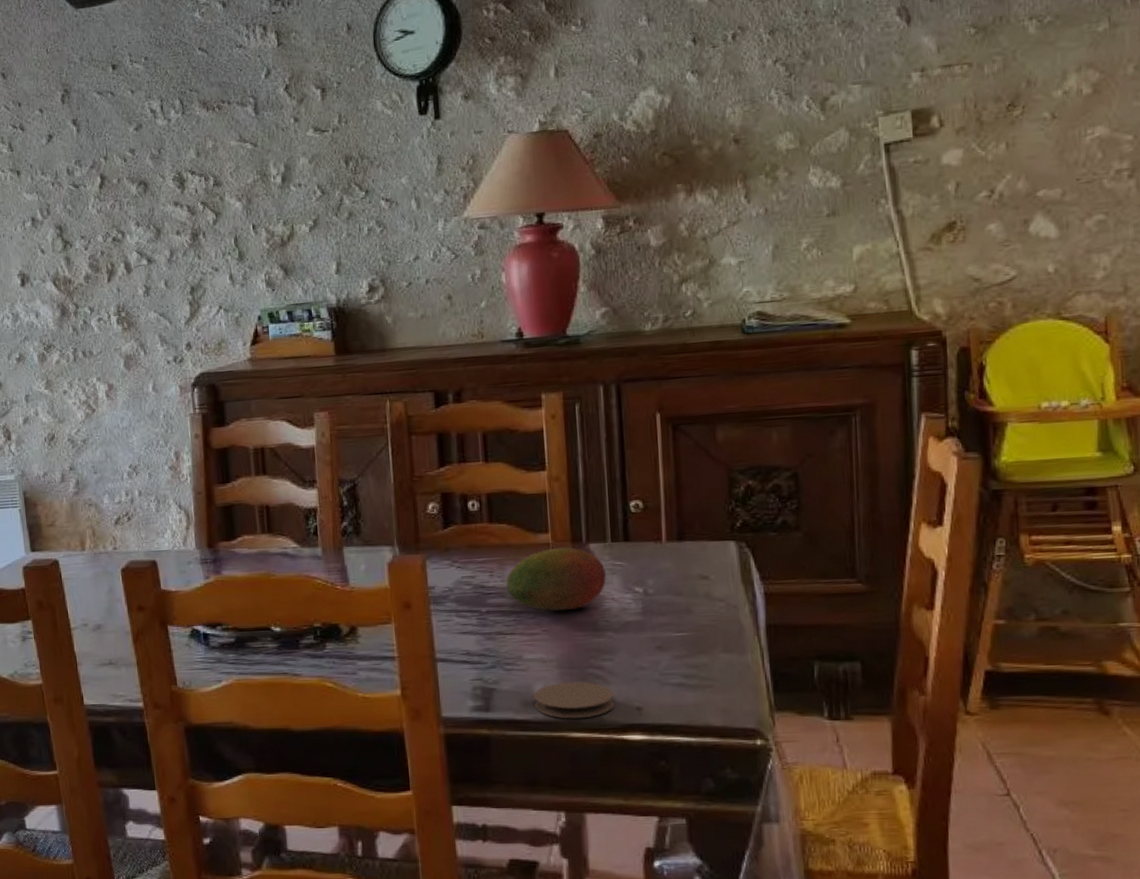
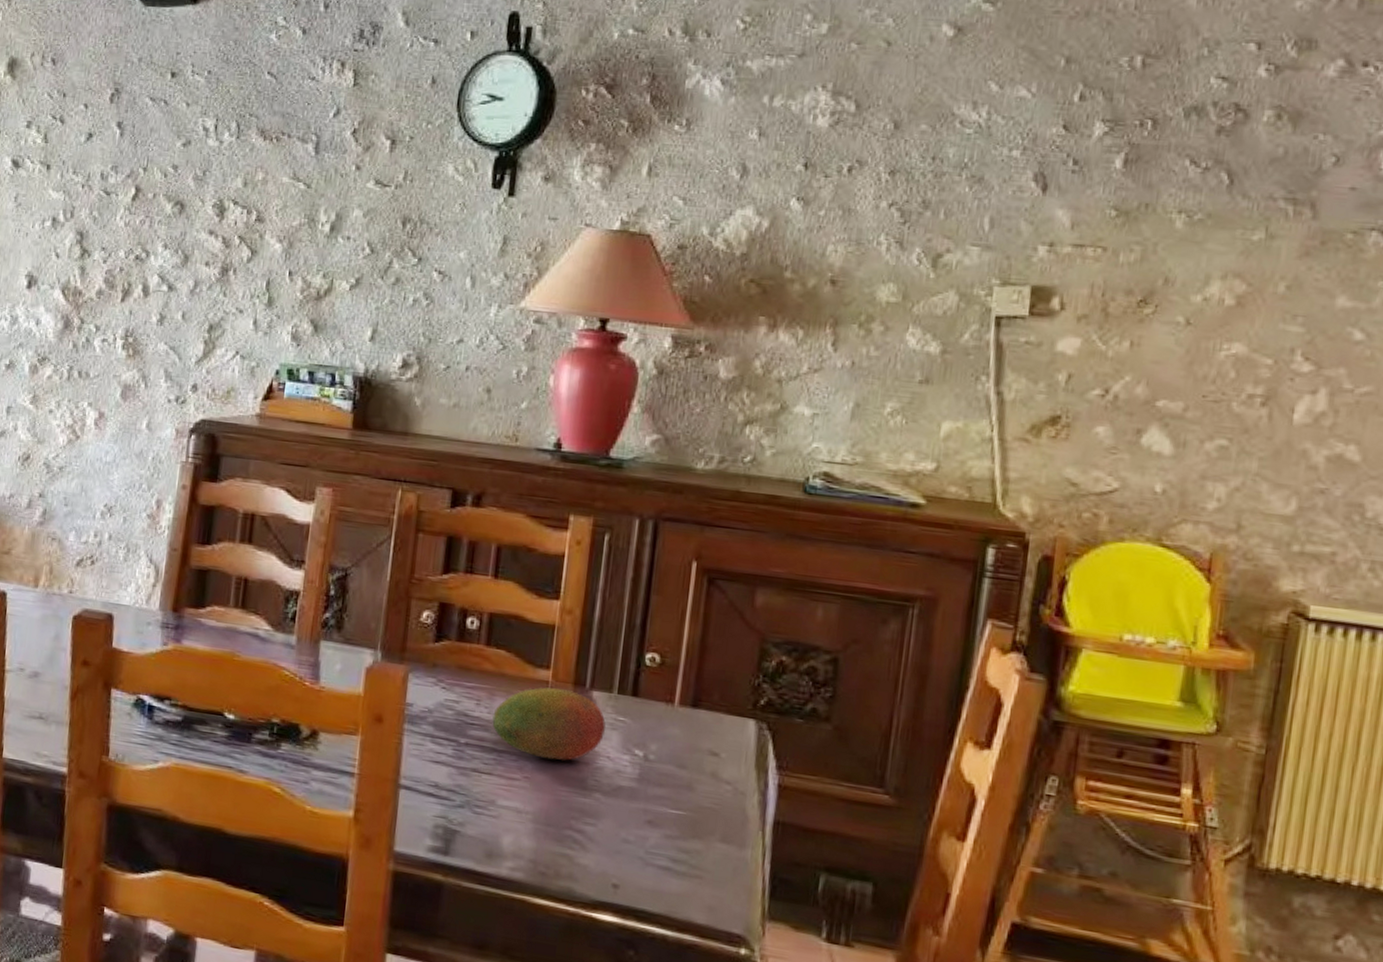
coaster: present [533,681,614,719] -> none [499,838,590,885]

